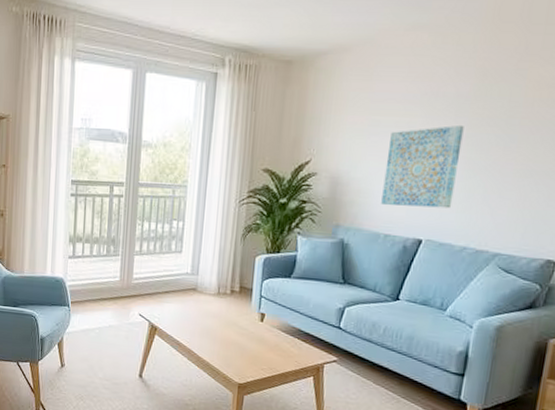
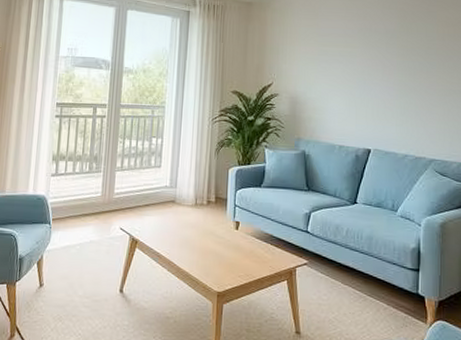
wall art: present [381,124,464,209] -> none [334,54,394,122]

